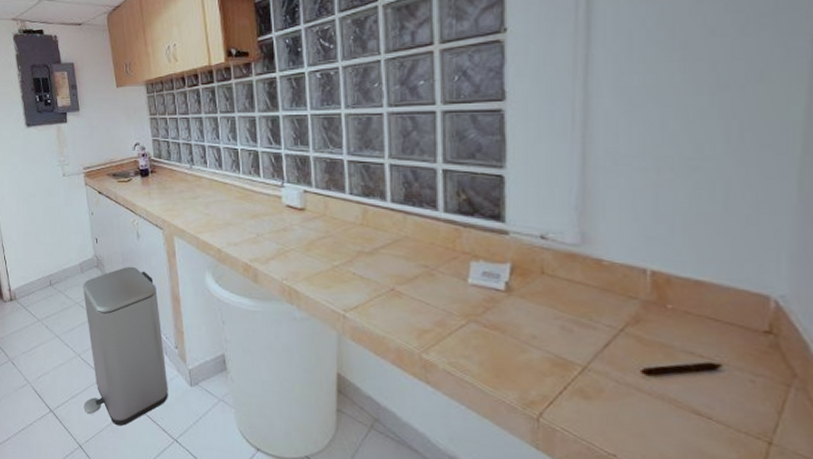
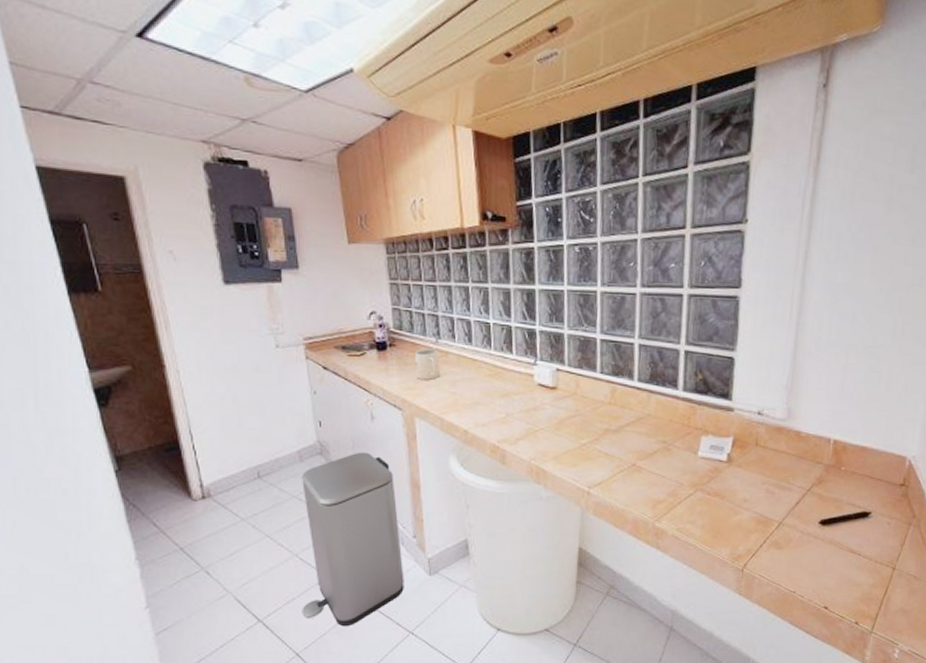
mug: none [172,174,195,202] -> present [414,348,441,380]

